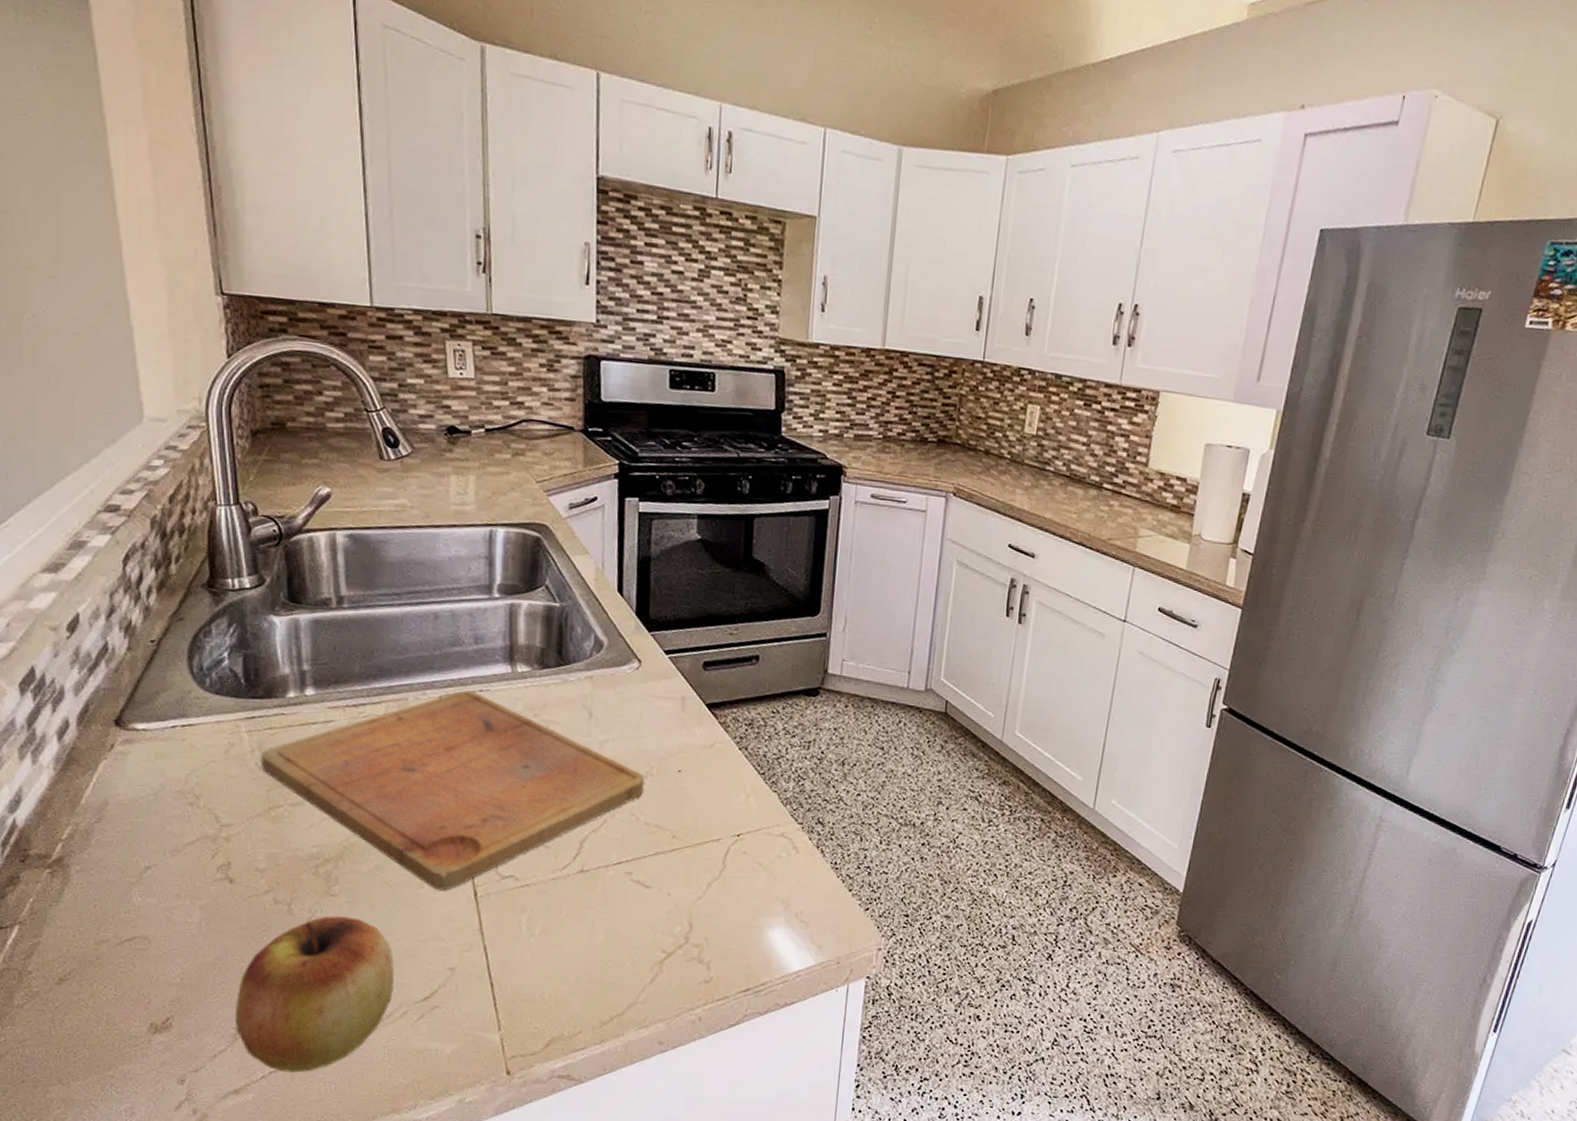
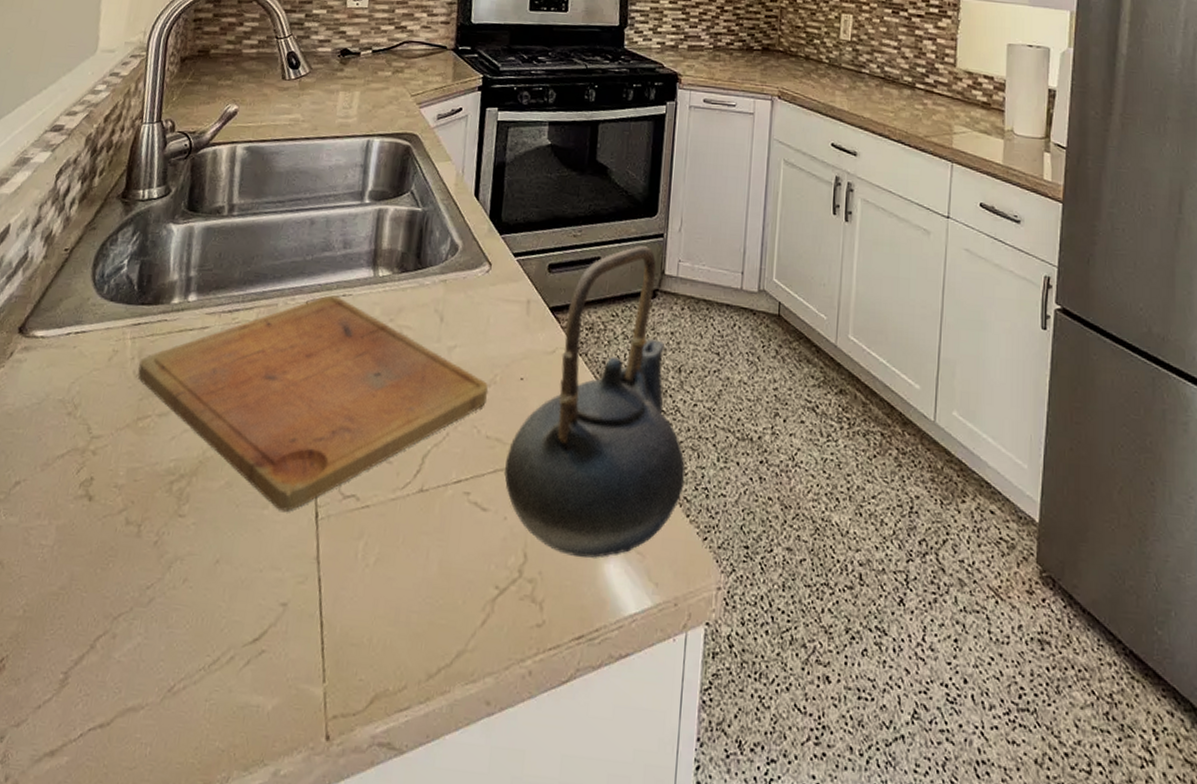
apple: present [234,916,395,1073] -> none [65,539,230,731]
teapot: none [666,645,848,926] -> present [504,246,686,558]

